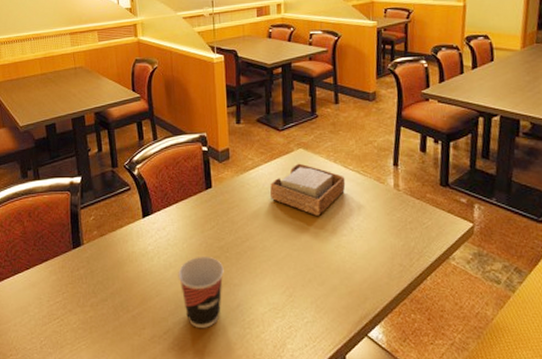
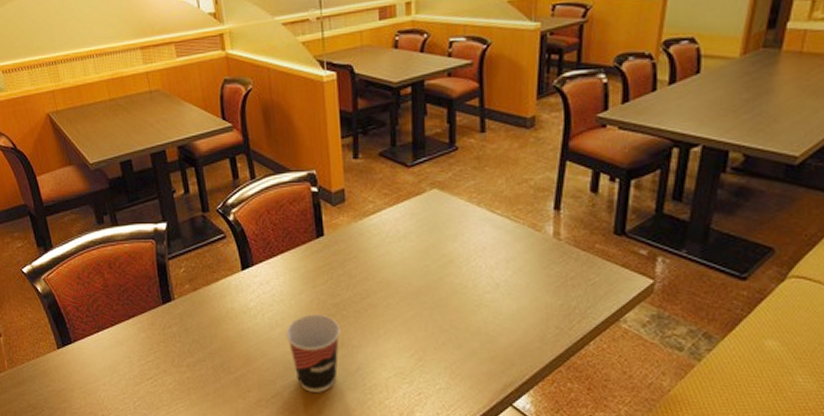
napkin holder: present [269,163,346,216] -> none [395,206,491,269]

